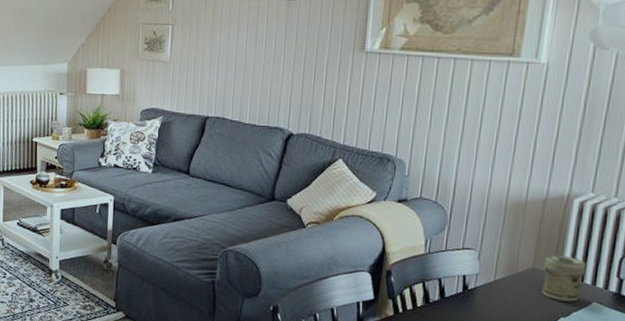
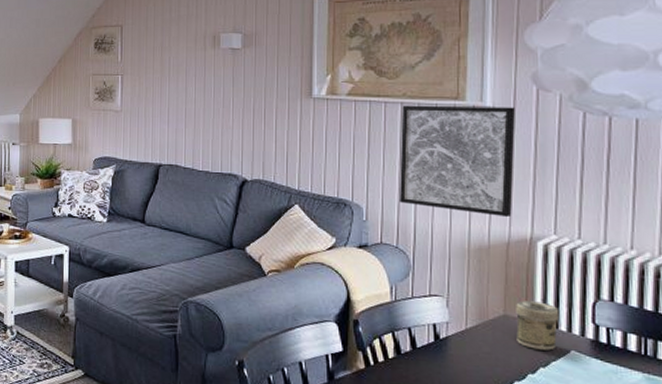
wall art: none [443,60,569,175] -> present [400,105,515,218]

